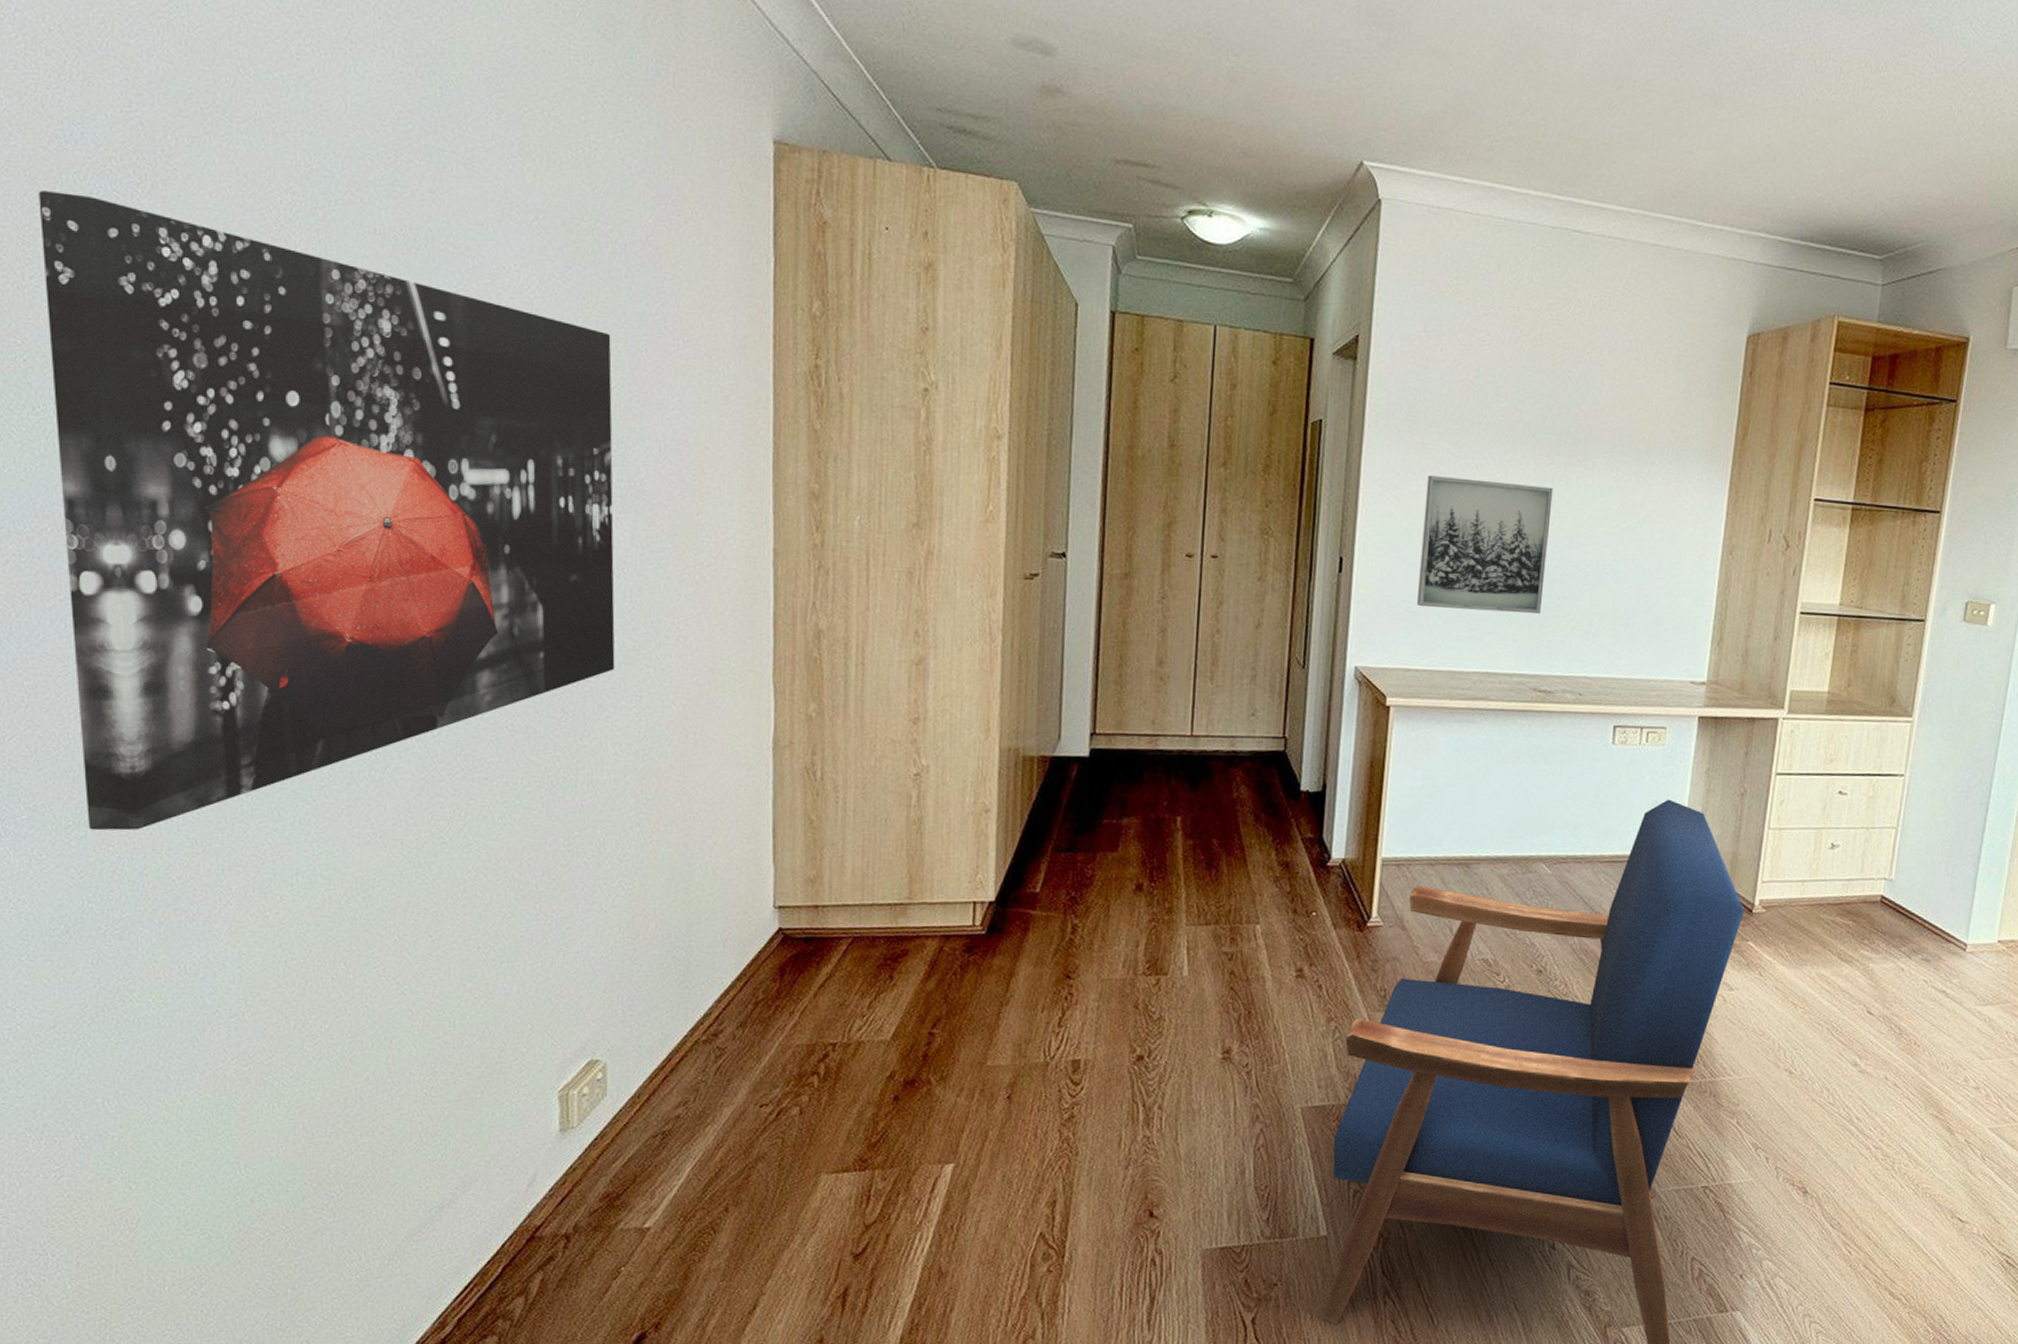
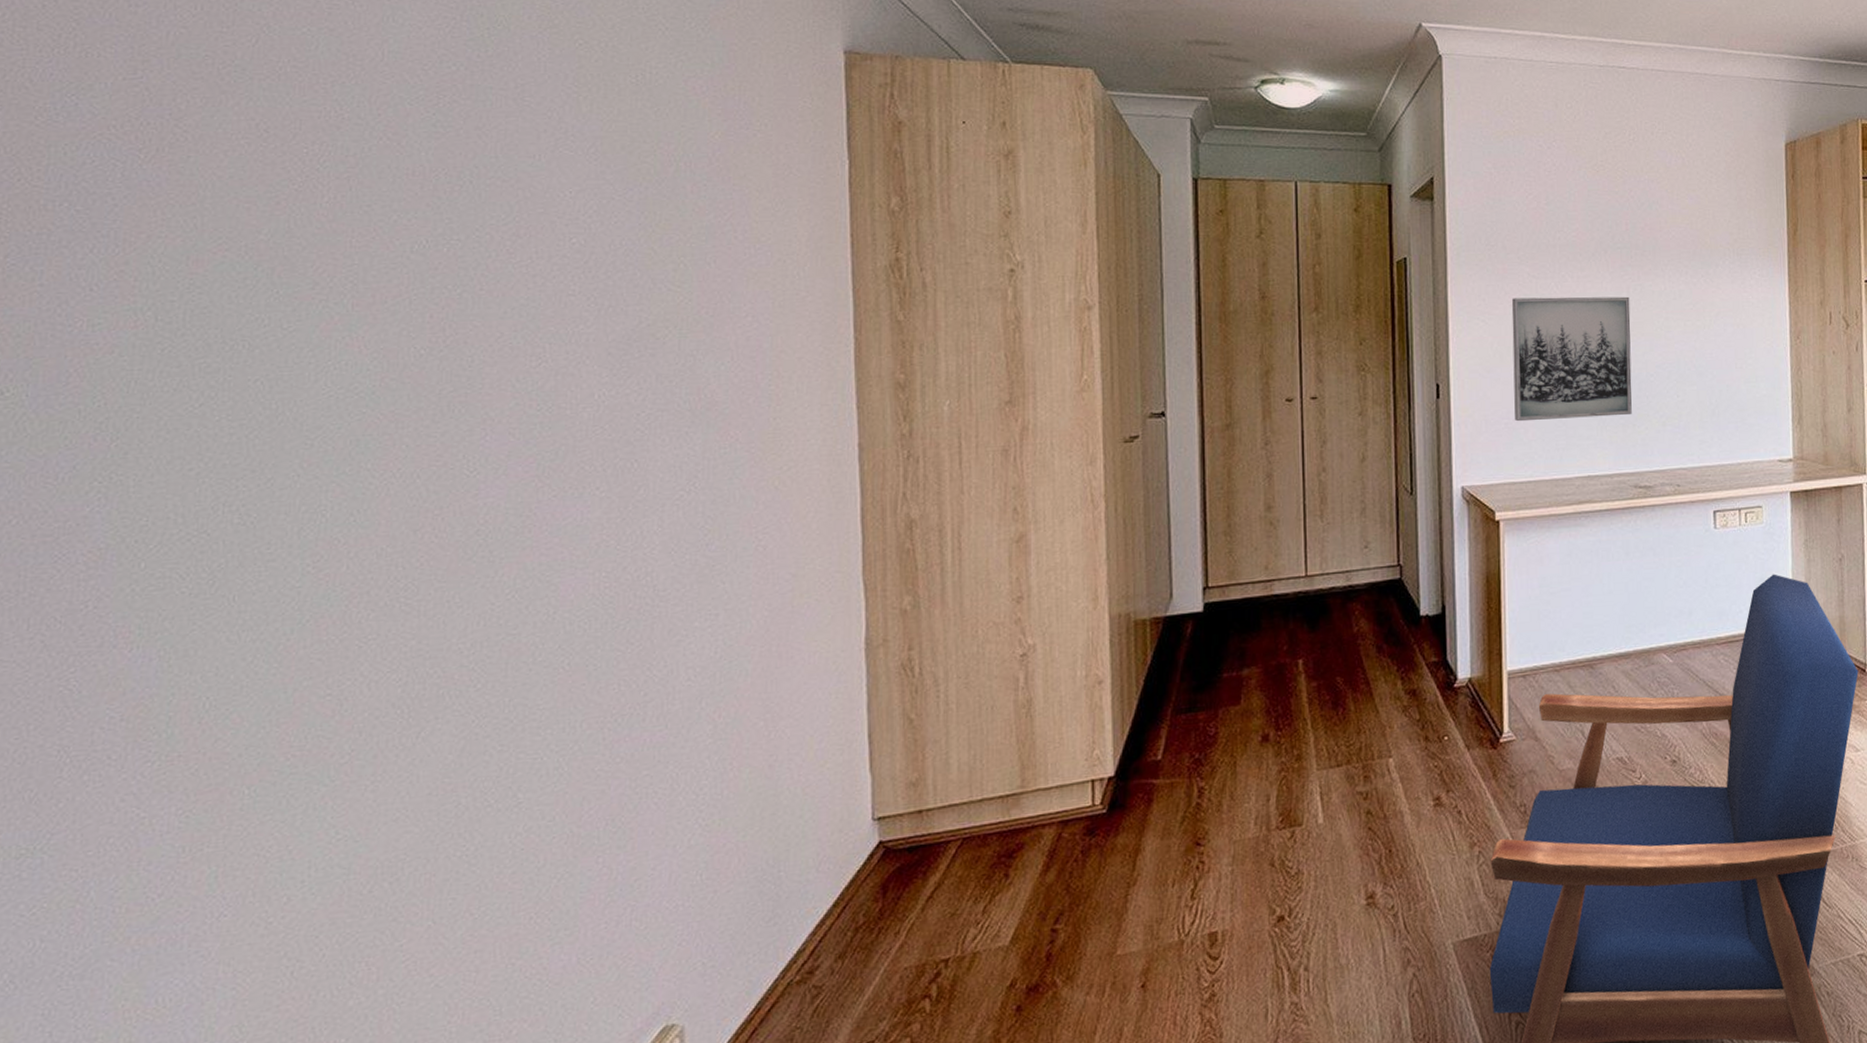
wall art: present [39,190,615,831] -> none [20,165,687,856]

